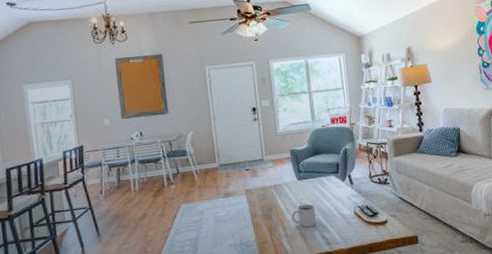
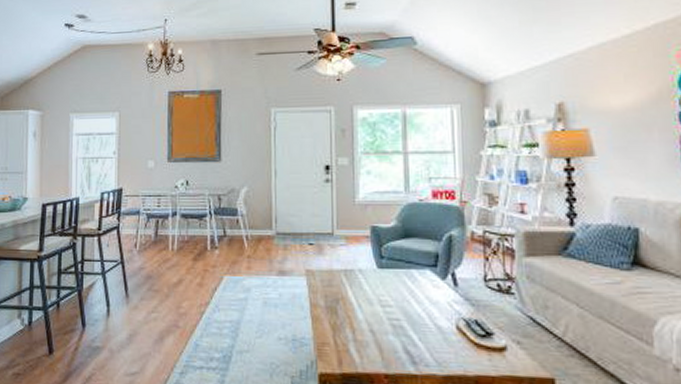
mug: present [291,204,316,227] -> none [364,302,399,335]

